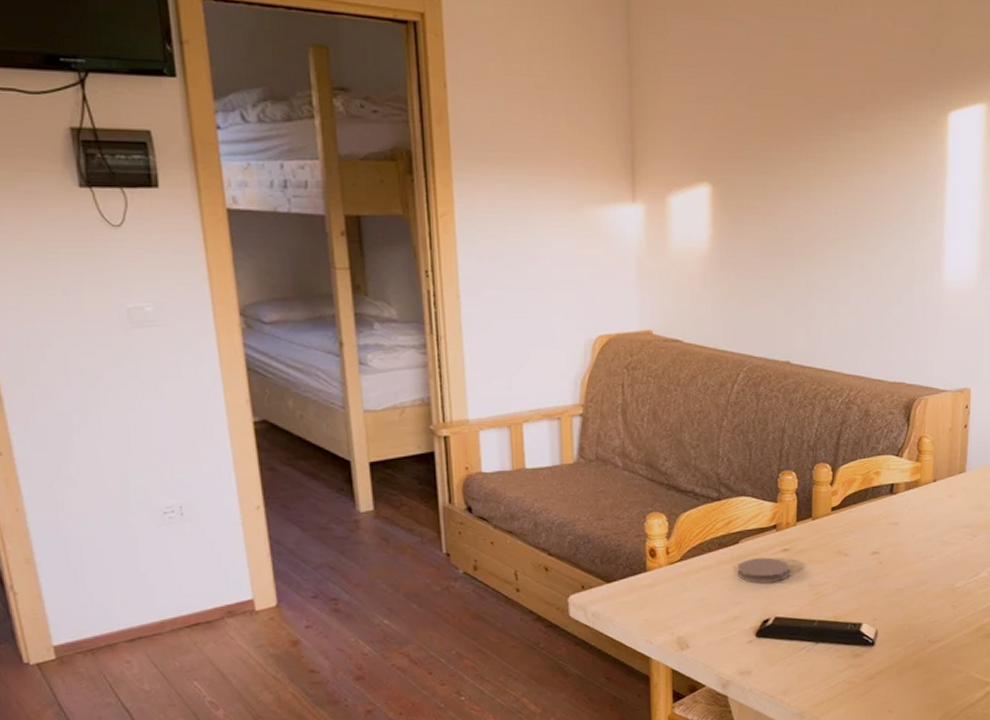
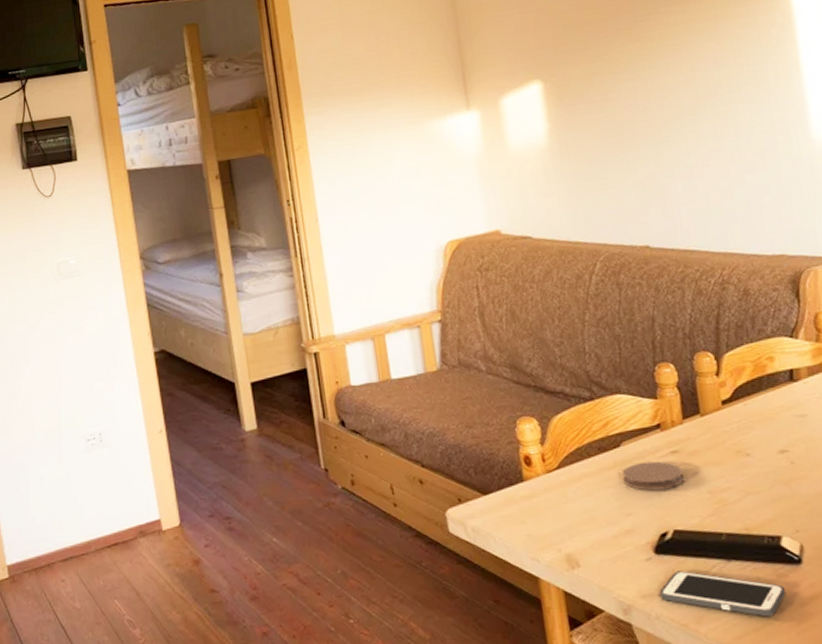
cell phone: none [756,651,858,689] -> present [660,570,786,617]

